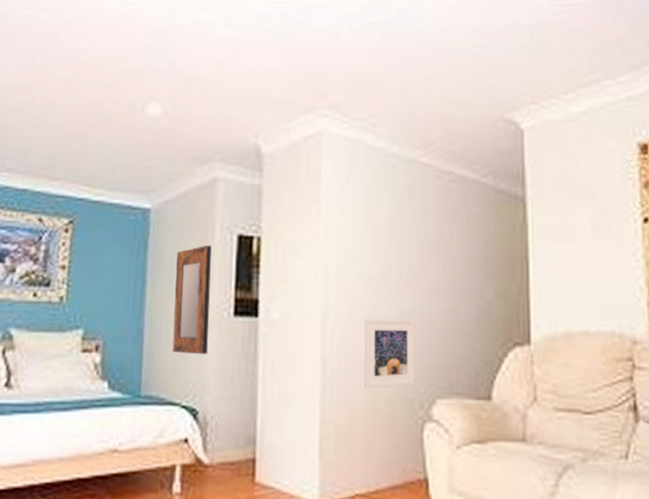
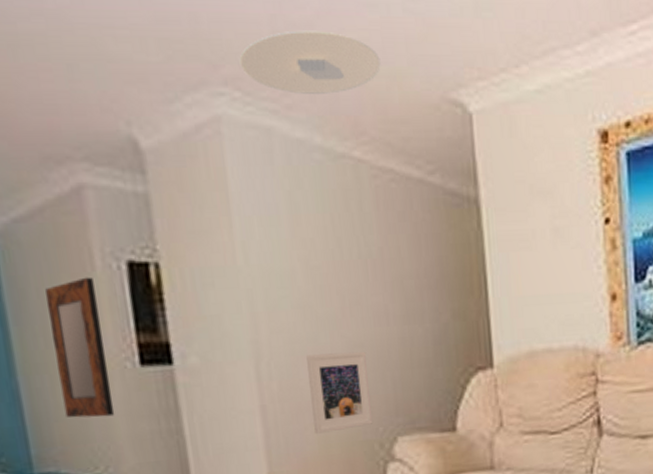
ceiling light: none [342,70,450,115] -> present [239,30,381,94]

